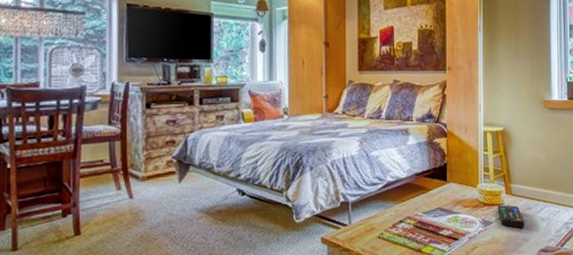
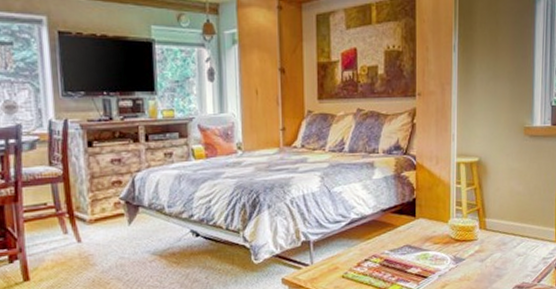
remote control: present [497,205,525,228] -> none [470,240,499,264]

